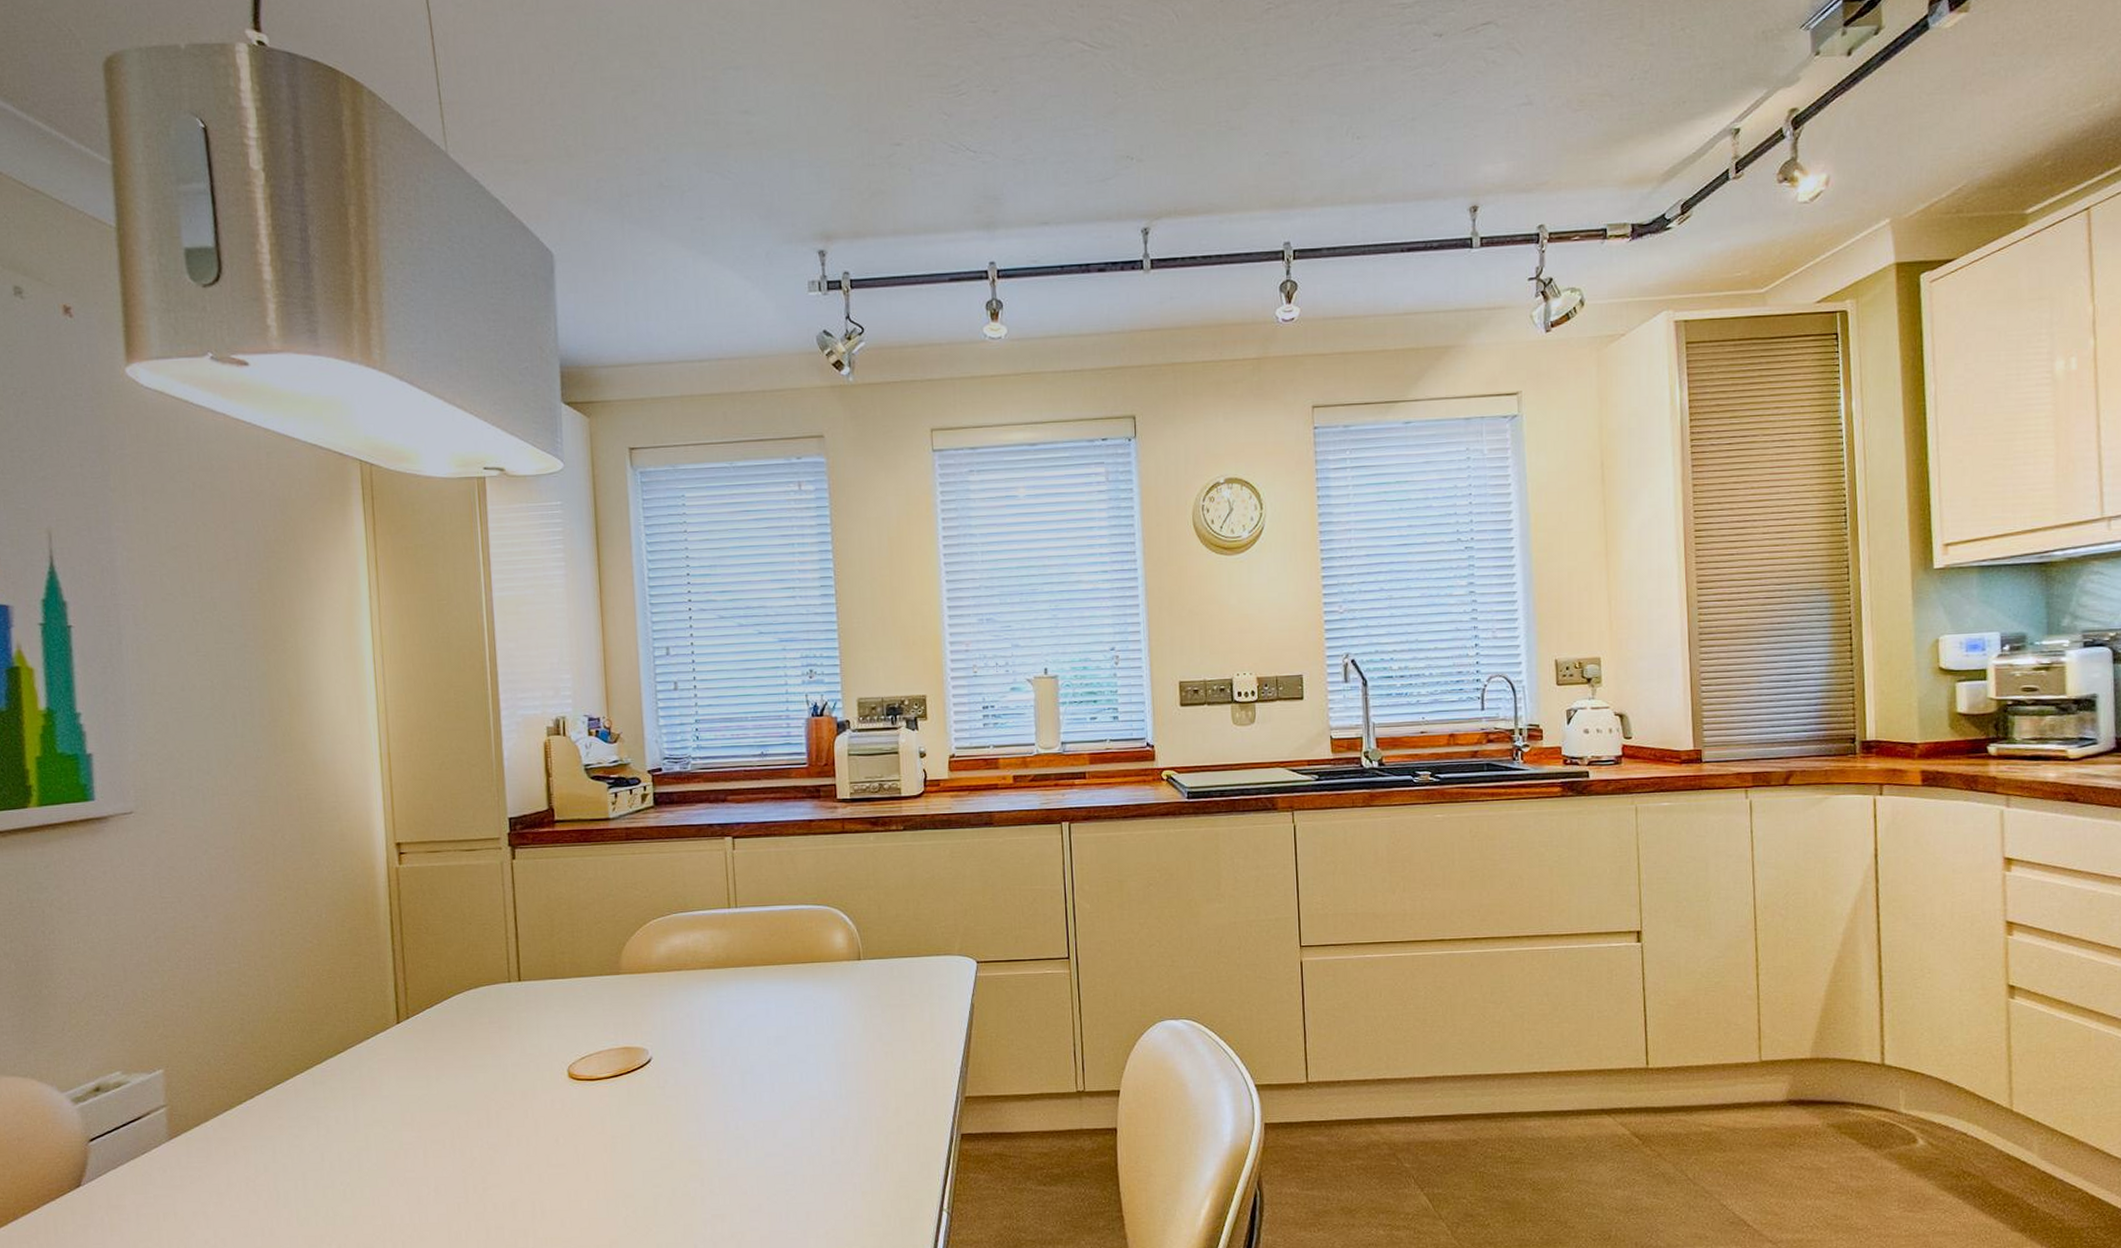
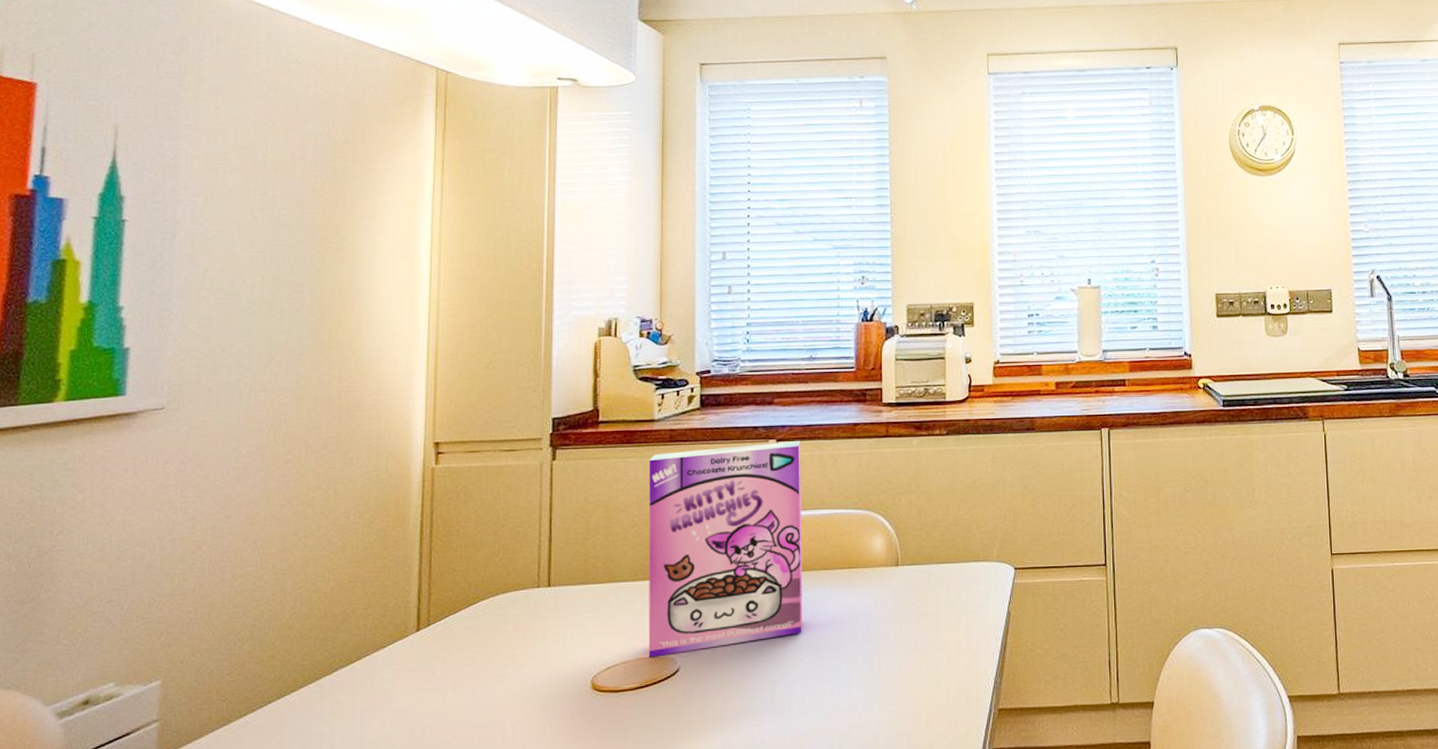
cereal box: none [607,838,769,1048] -> present [648,441,802,657]

